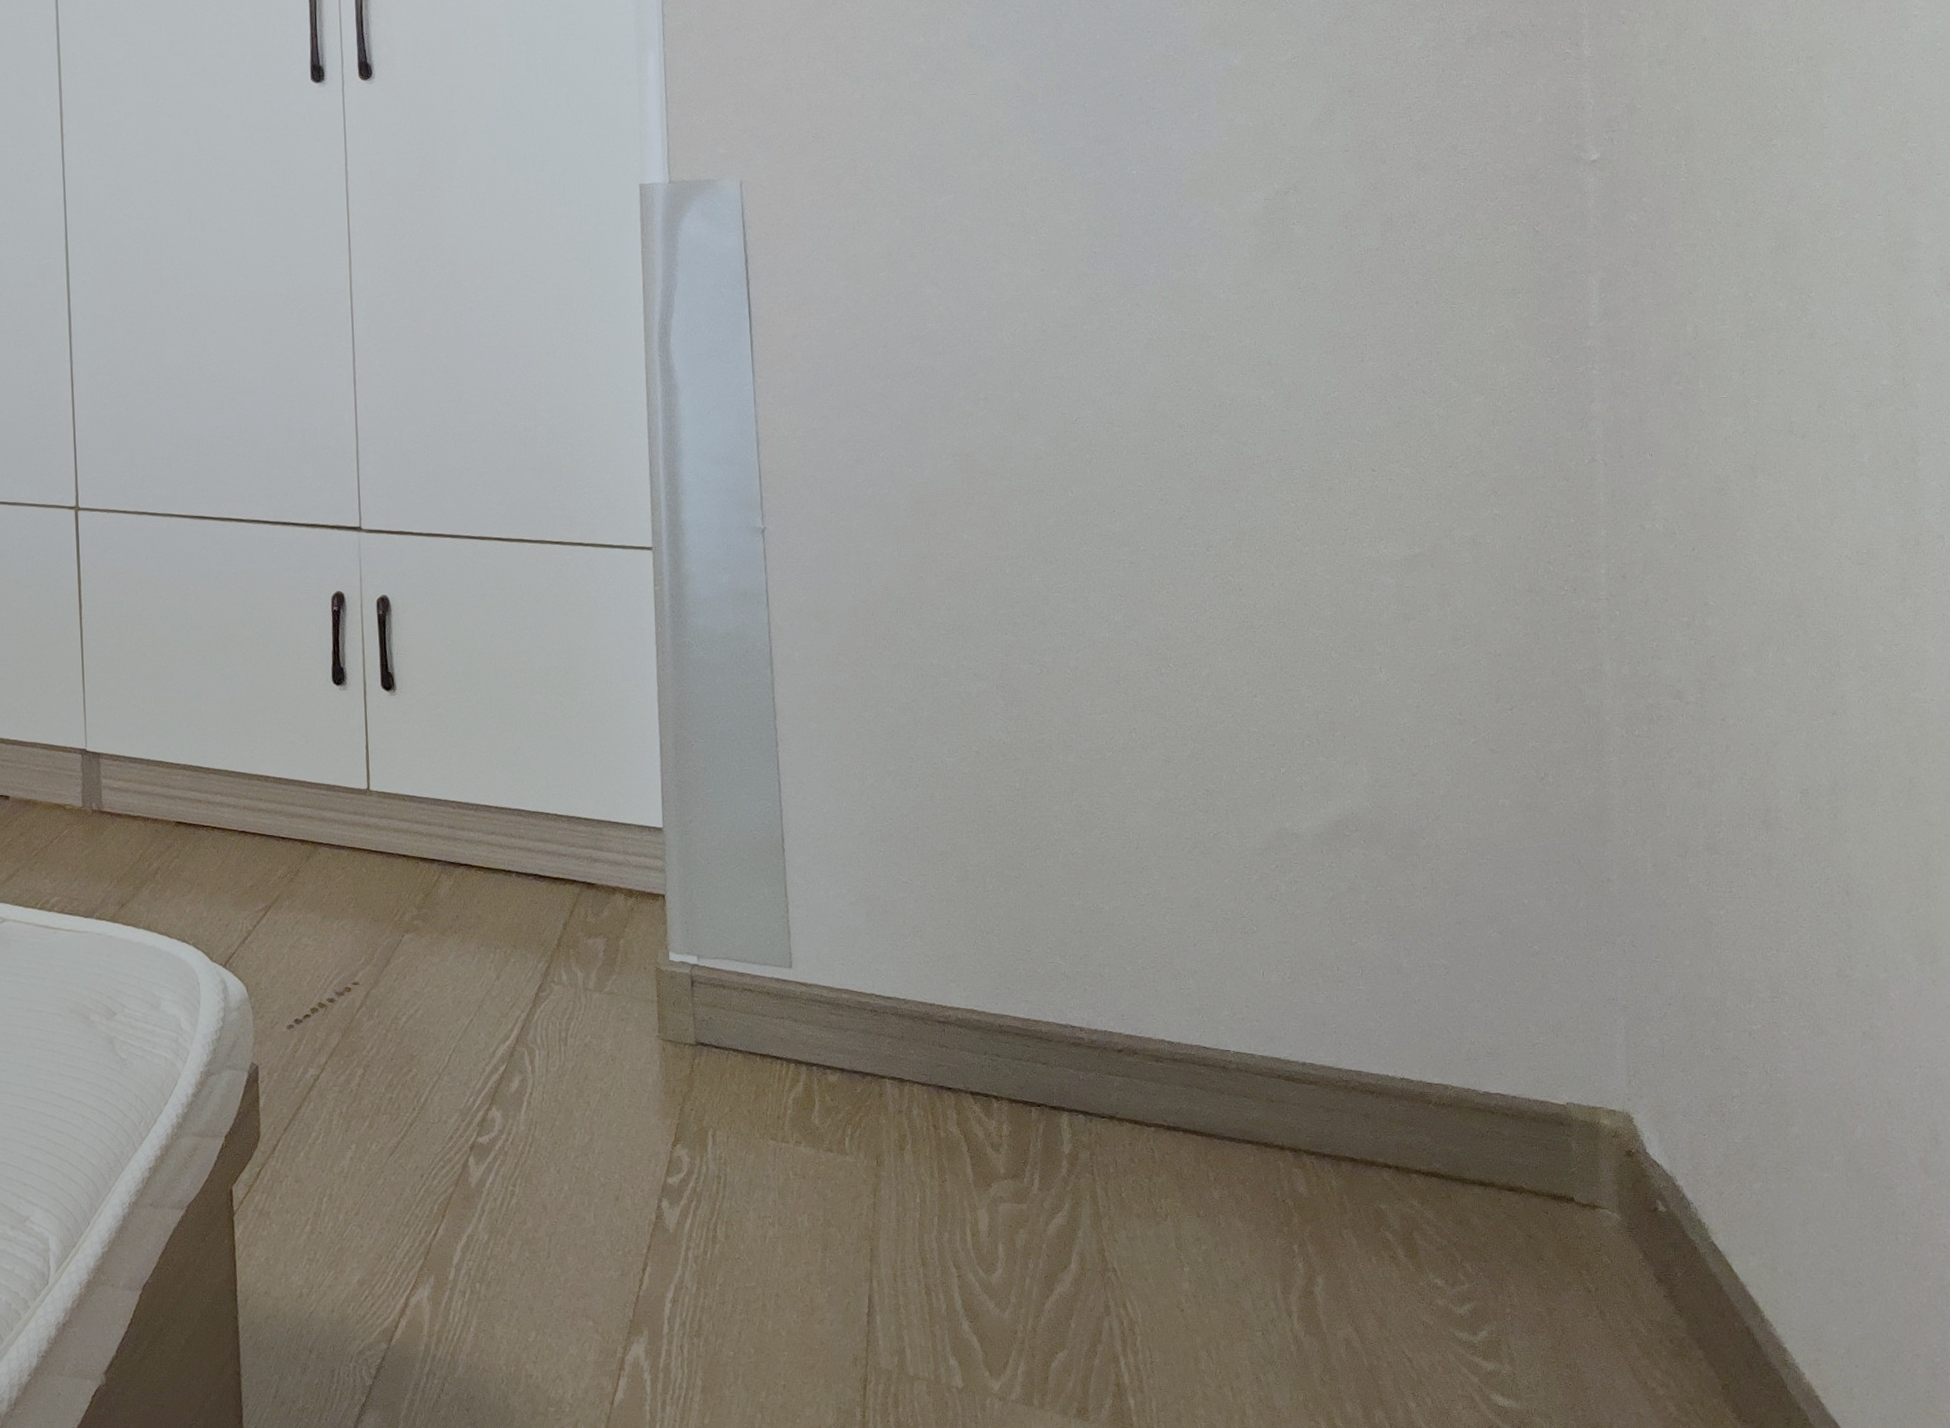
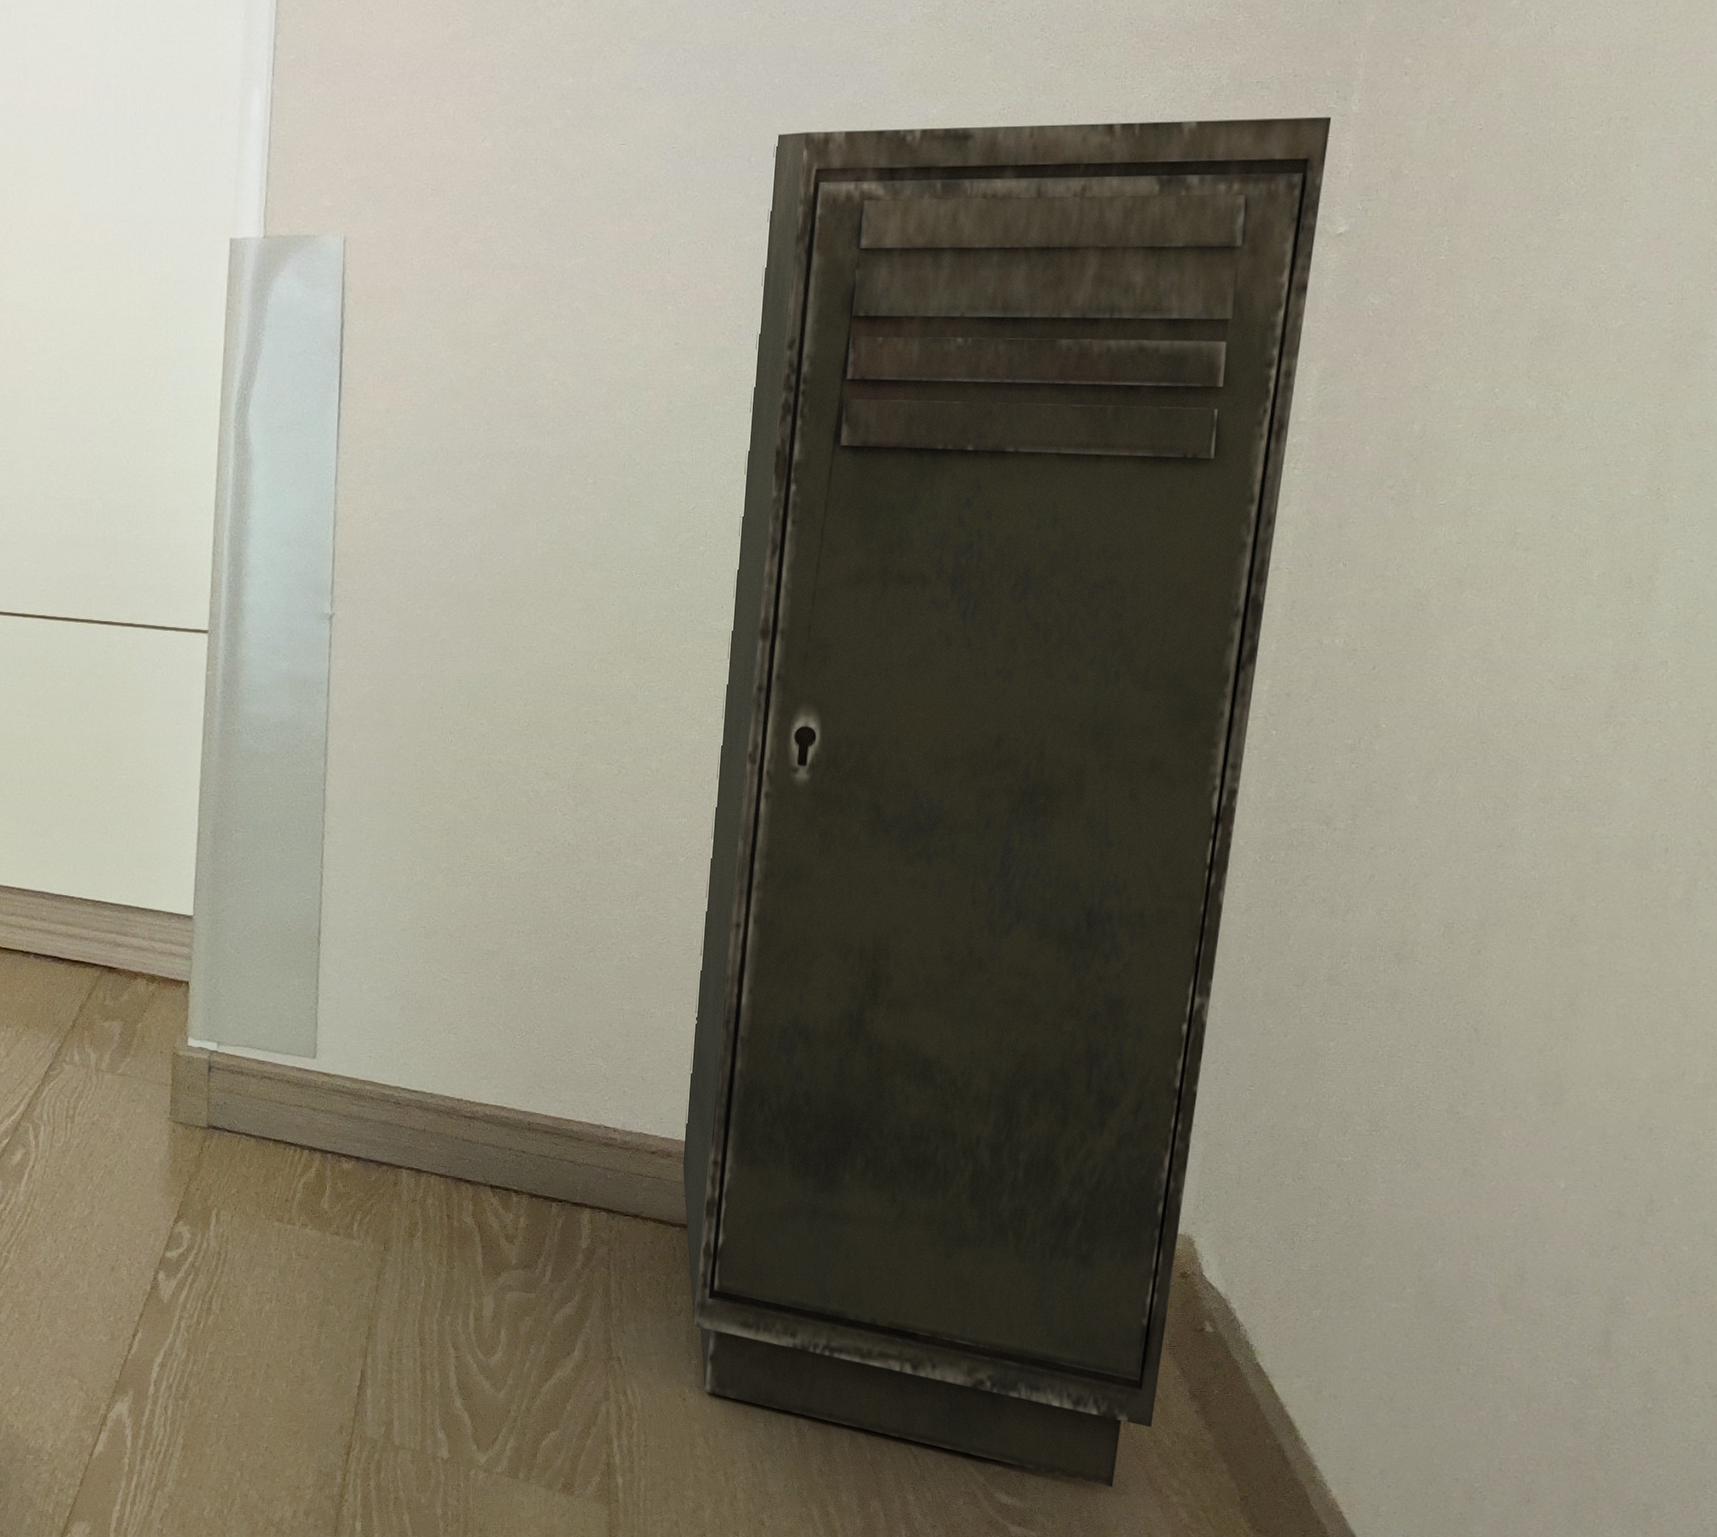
storage cabinet: none [1103,60,1627,1382] -> present [682,117,1332,1487]

